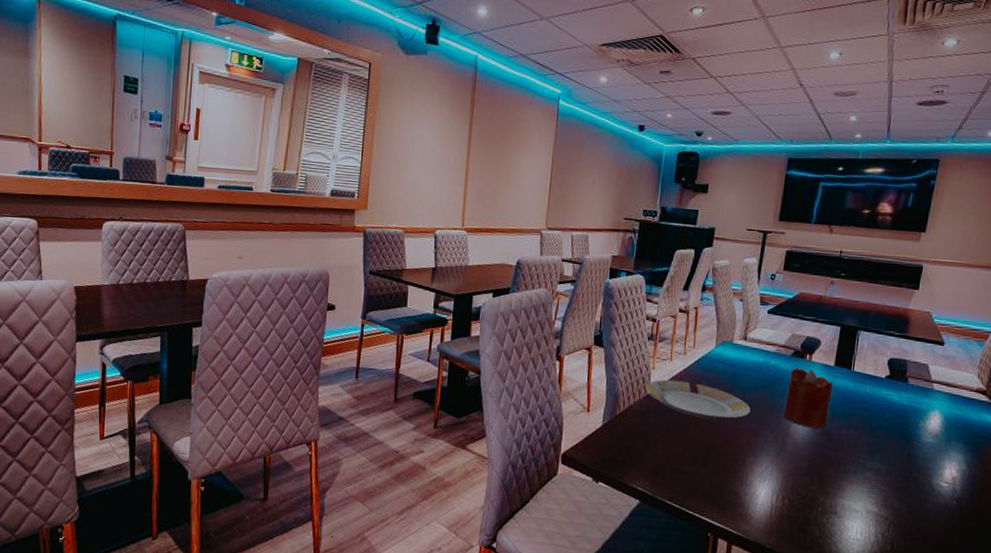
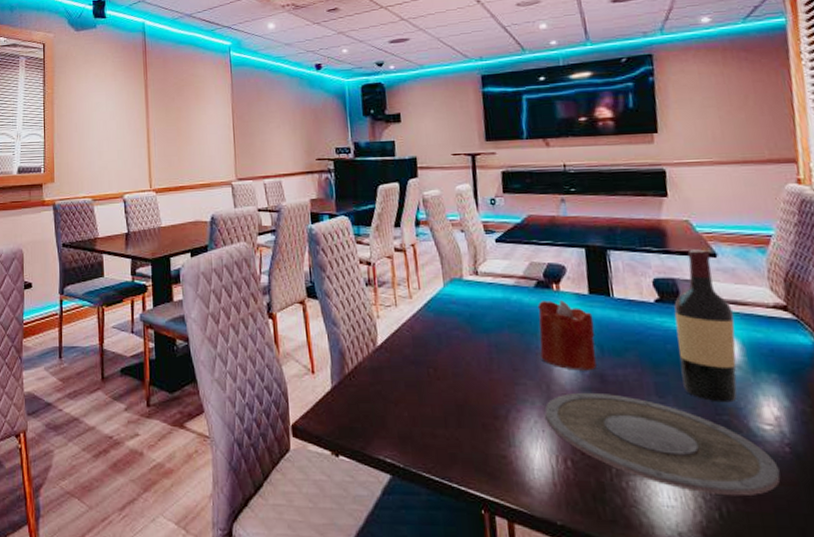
plate: present [645,379,750,420] -> none [372,328,500,370]
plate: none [775,446,944,535] -> present [544,392,781,496]
wine bottle: none [890,337,944,464] -> present [674,249,737,403]

